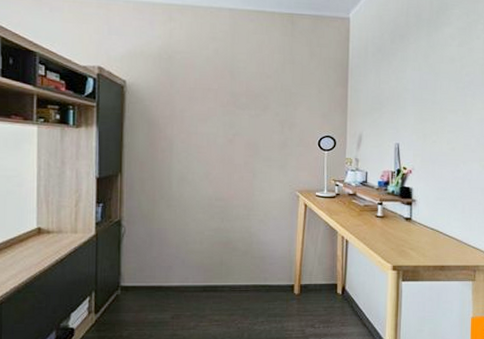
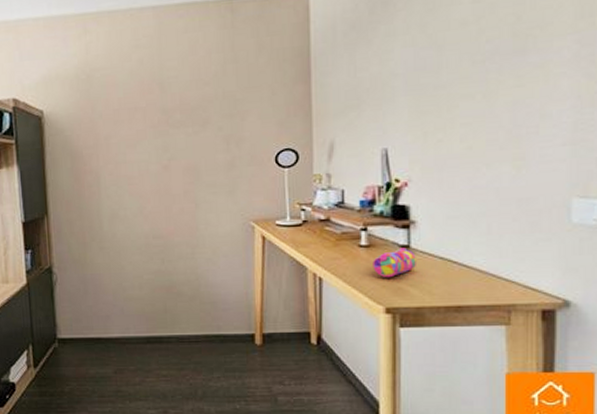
pencil case: none [385,219,416,243] -> present [373,247,418,278]

